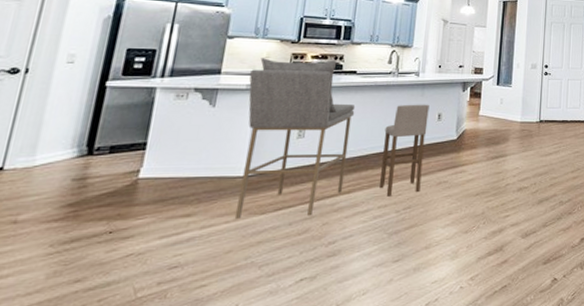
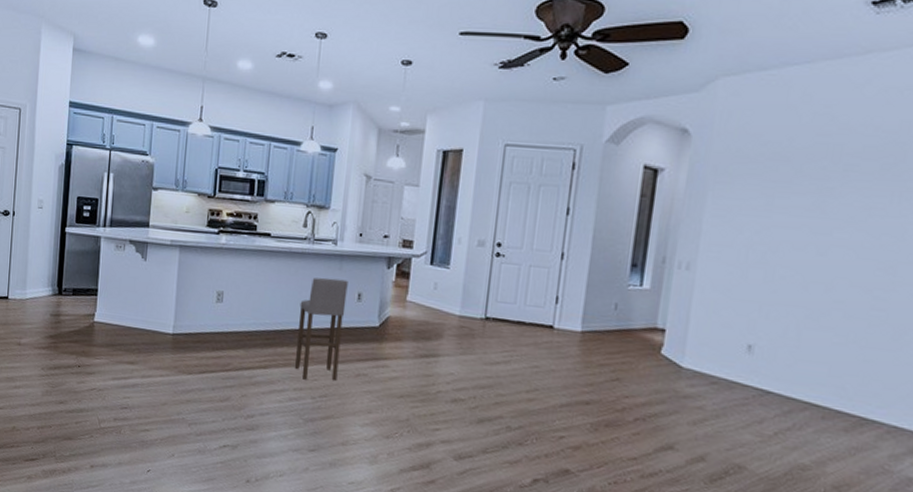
bar stool: present [234,58,356,220] -> none [167,212,270,385]

